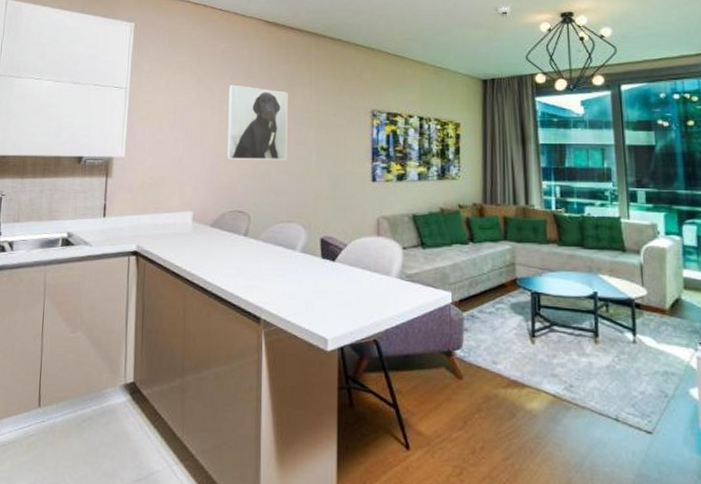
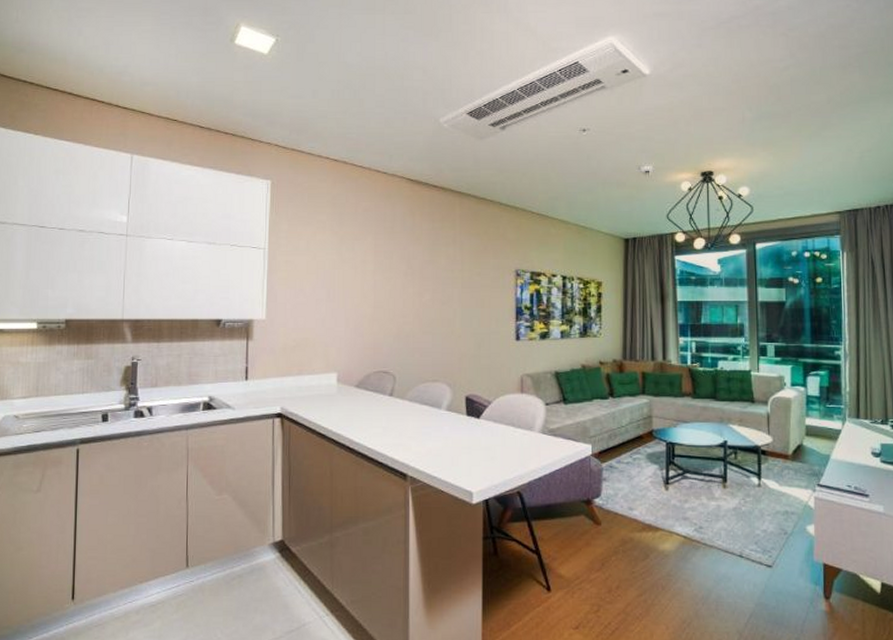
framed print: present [227,84,288,160] -> none [371,244,432,321]

